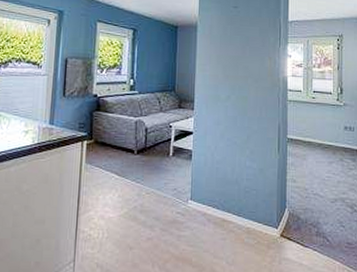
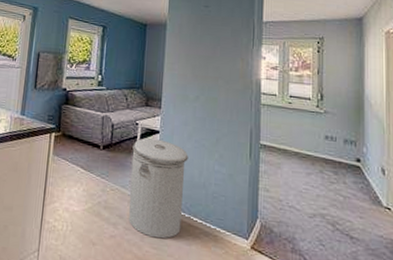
can: none [165,140,221,236] -> present [129,138,189,239]

